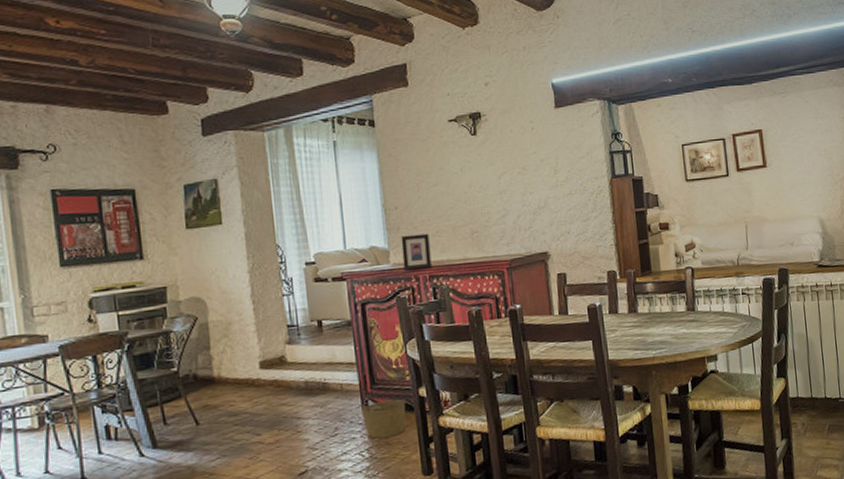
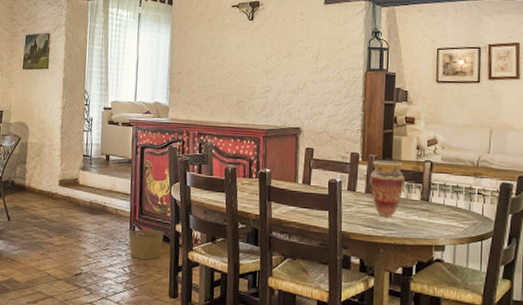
picture frame: present [401,233,432,271] -> none [178,96,203,126]
vase: none [631,272,668,336] -> present [370,160,405,217]

